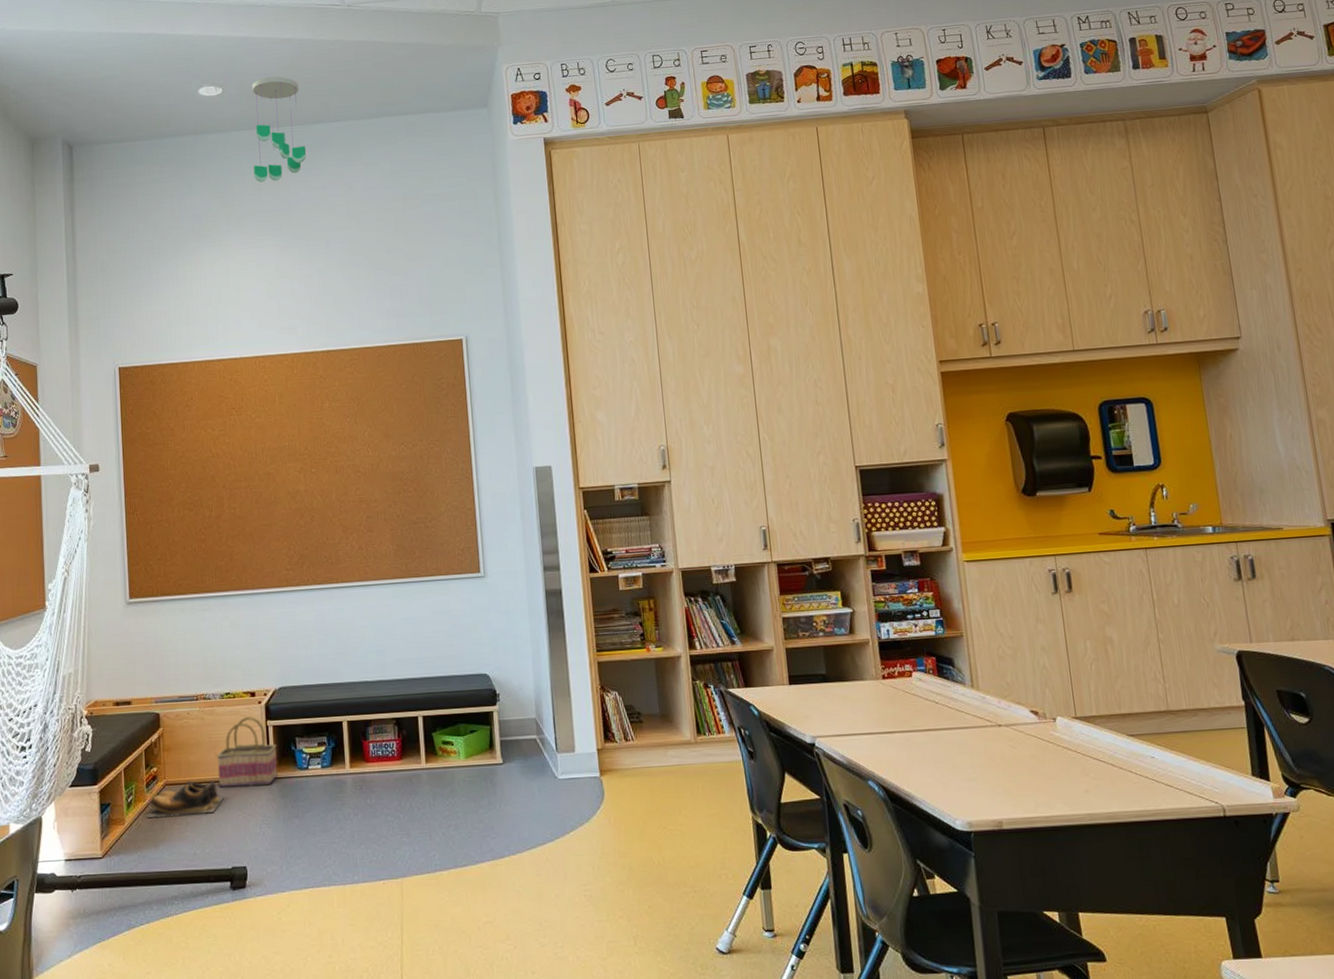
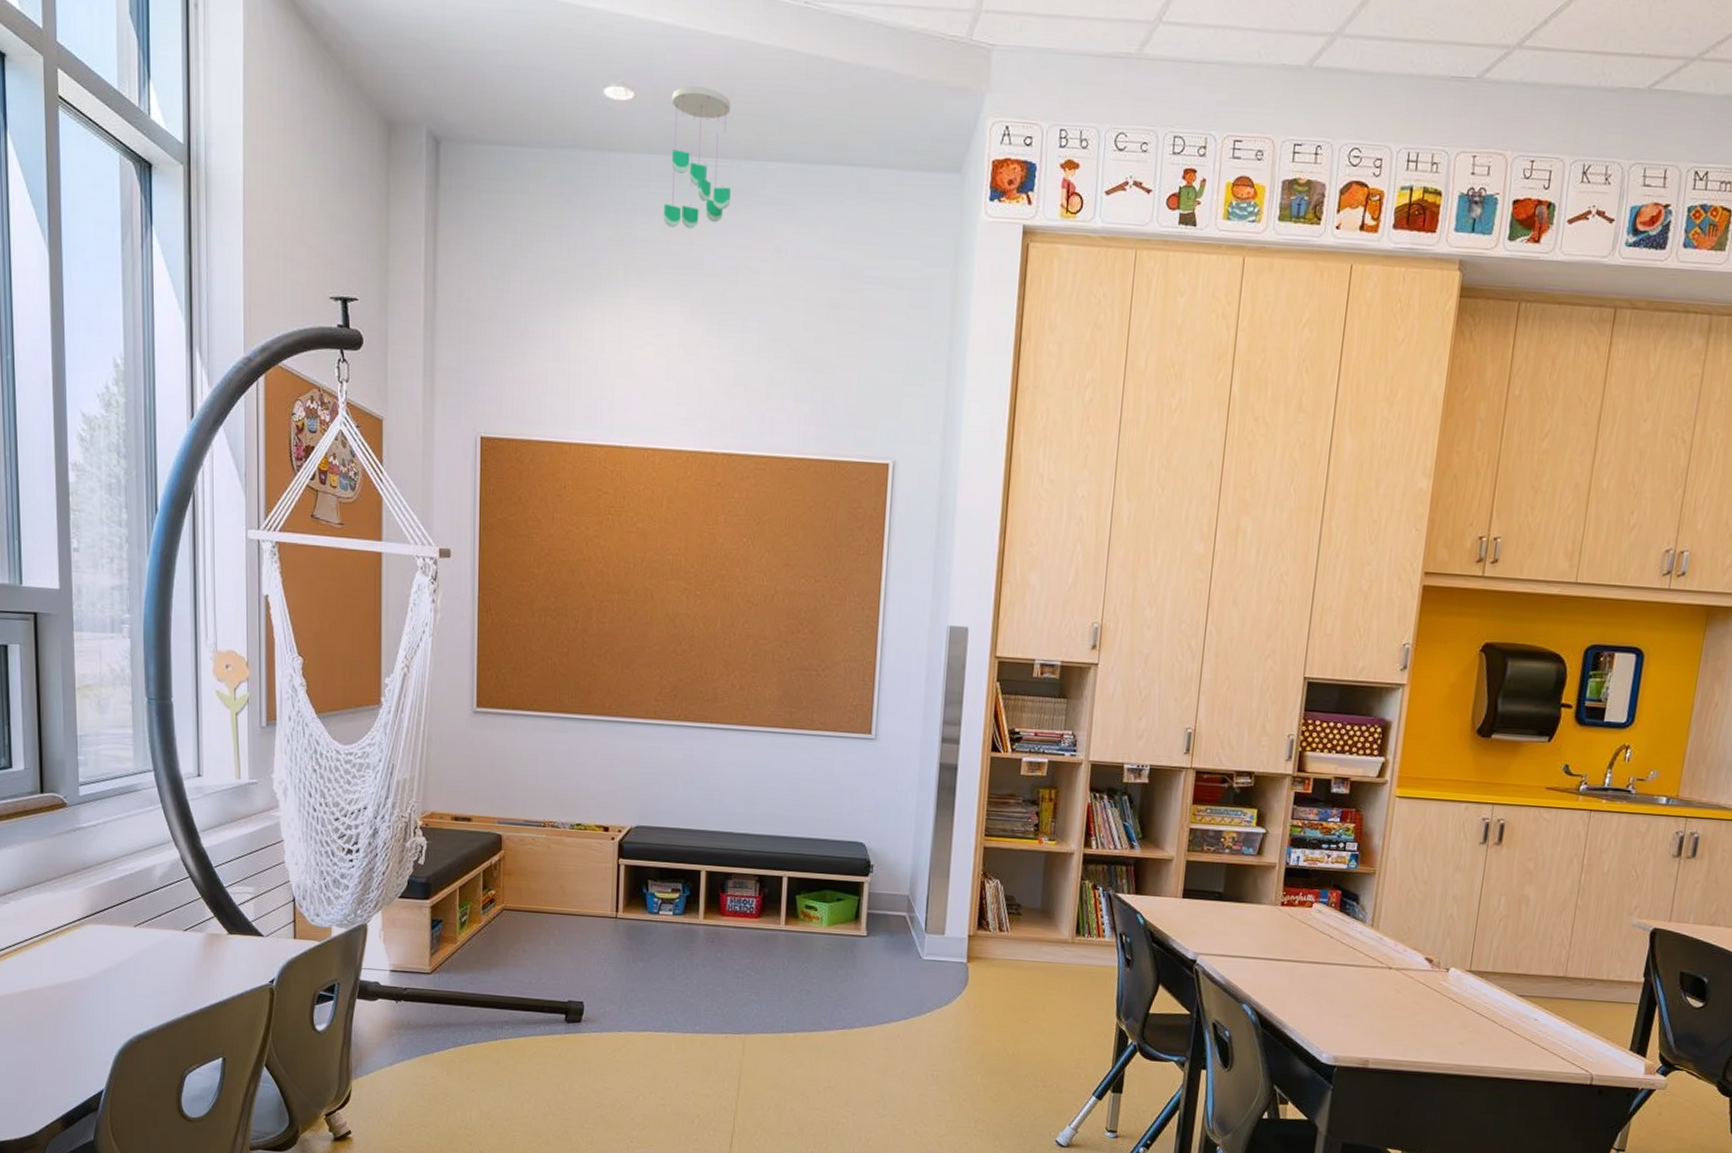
shoes: present [147,780,224,818] -> none [481,908,565,945]
basket: present [217,716,279,788] -> none [560,851,627,924]

